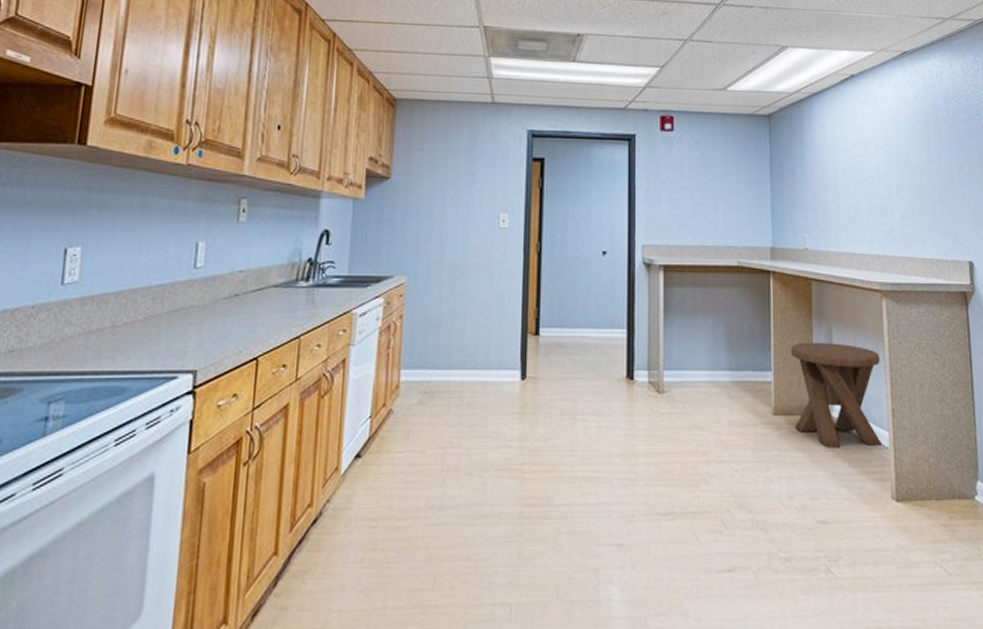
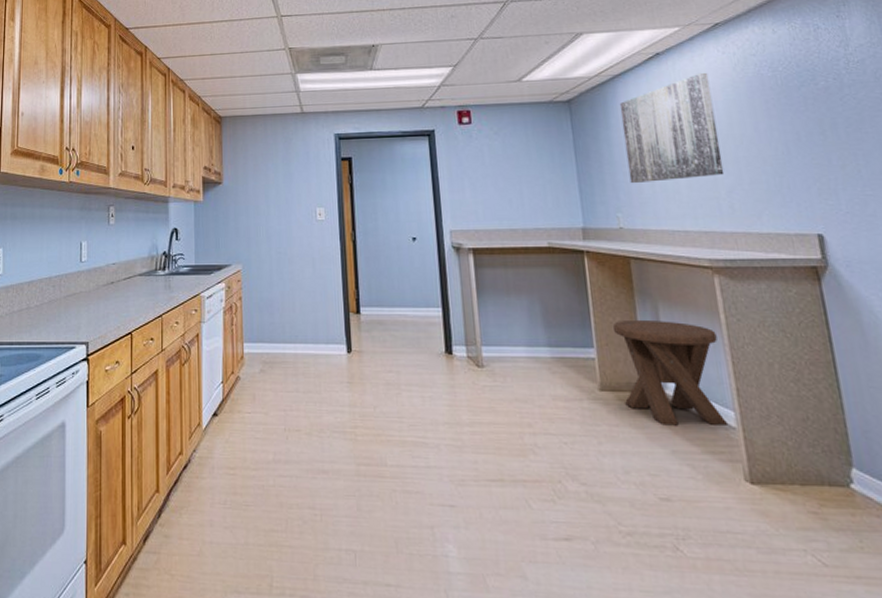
wall art: none [815,98,899,205] -> present [619,72,725,184]

